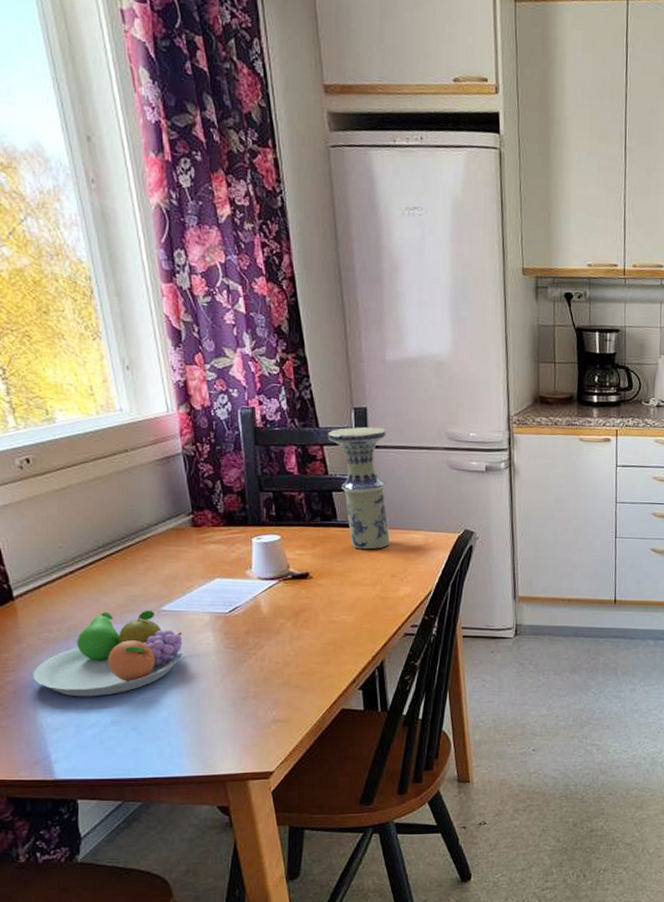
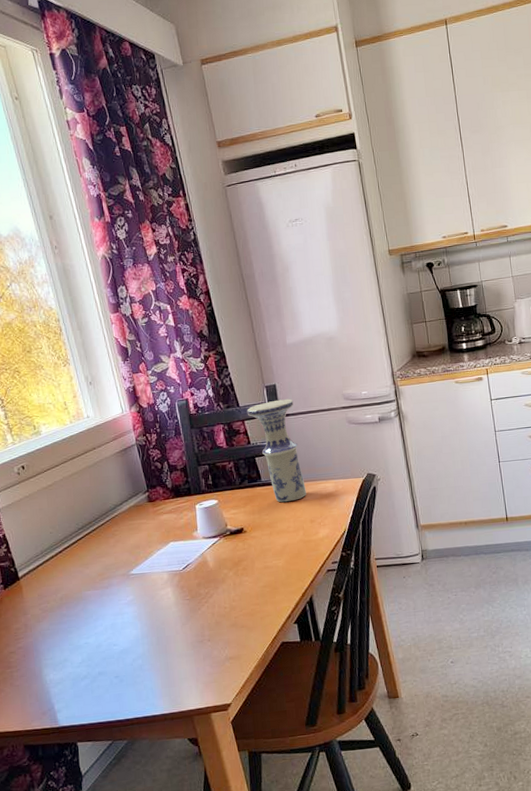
fruit bowl: present [33,610,185,697] -> none [37,575,151,655]

